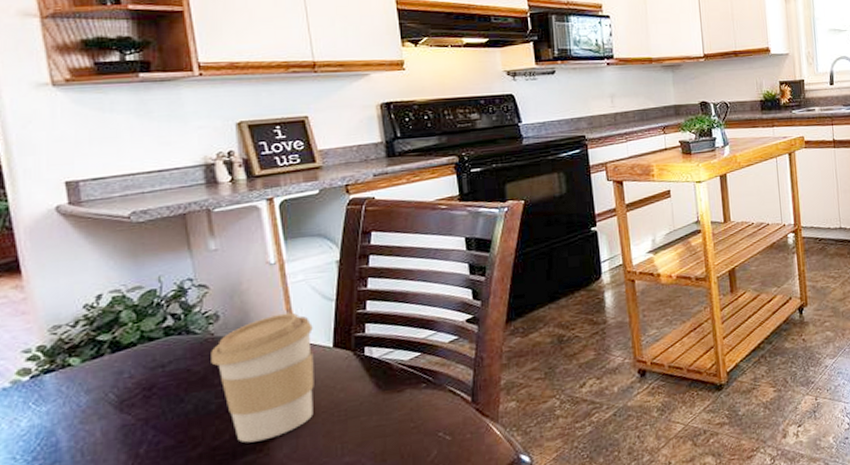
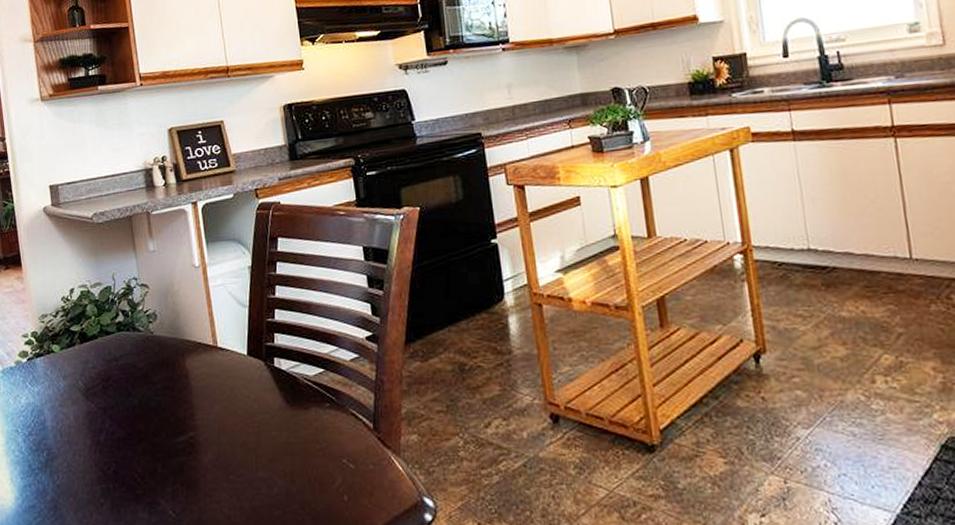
coffee cup: present [211,312,314,443] -> none [151,316,232,444]

